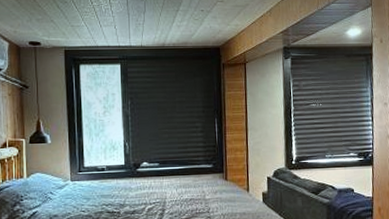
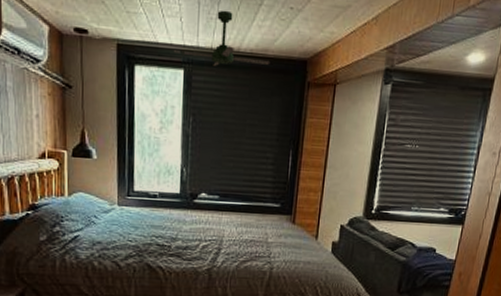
ceiling fan: none [110,17,190,59] -> present [173,10,271,66]

